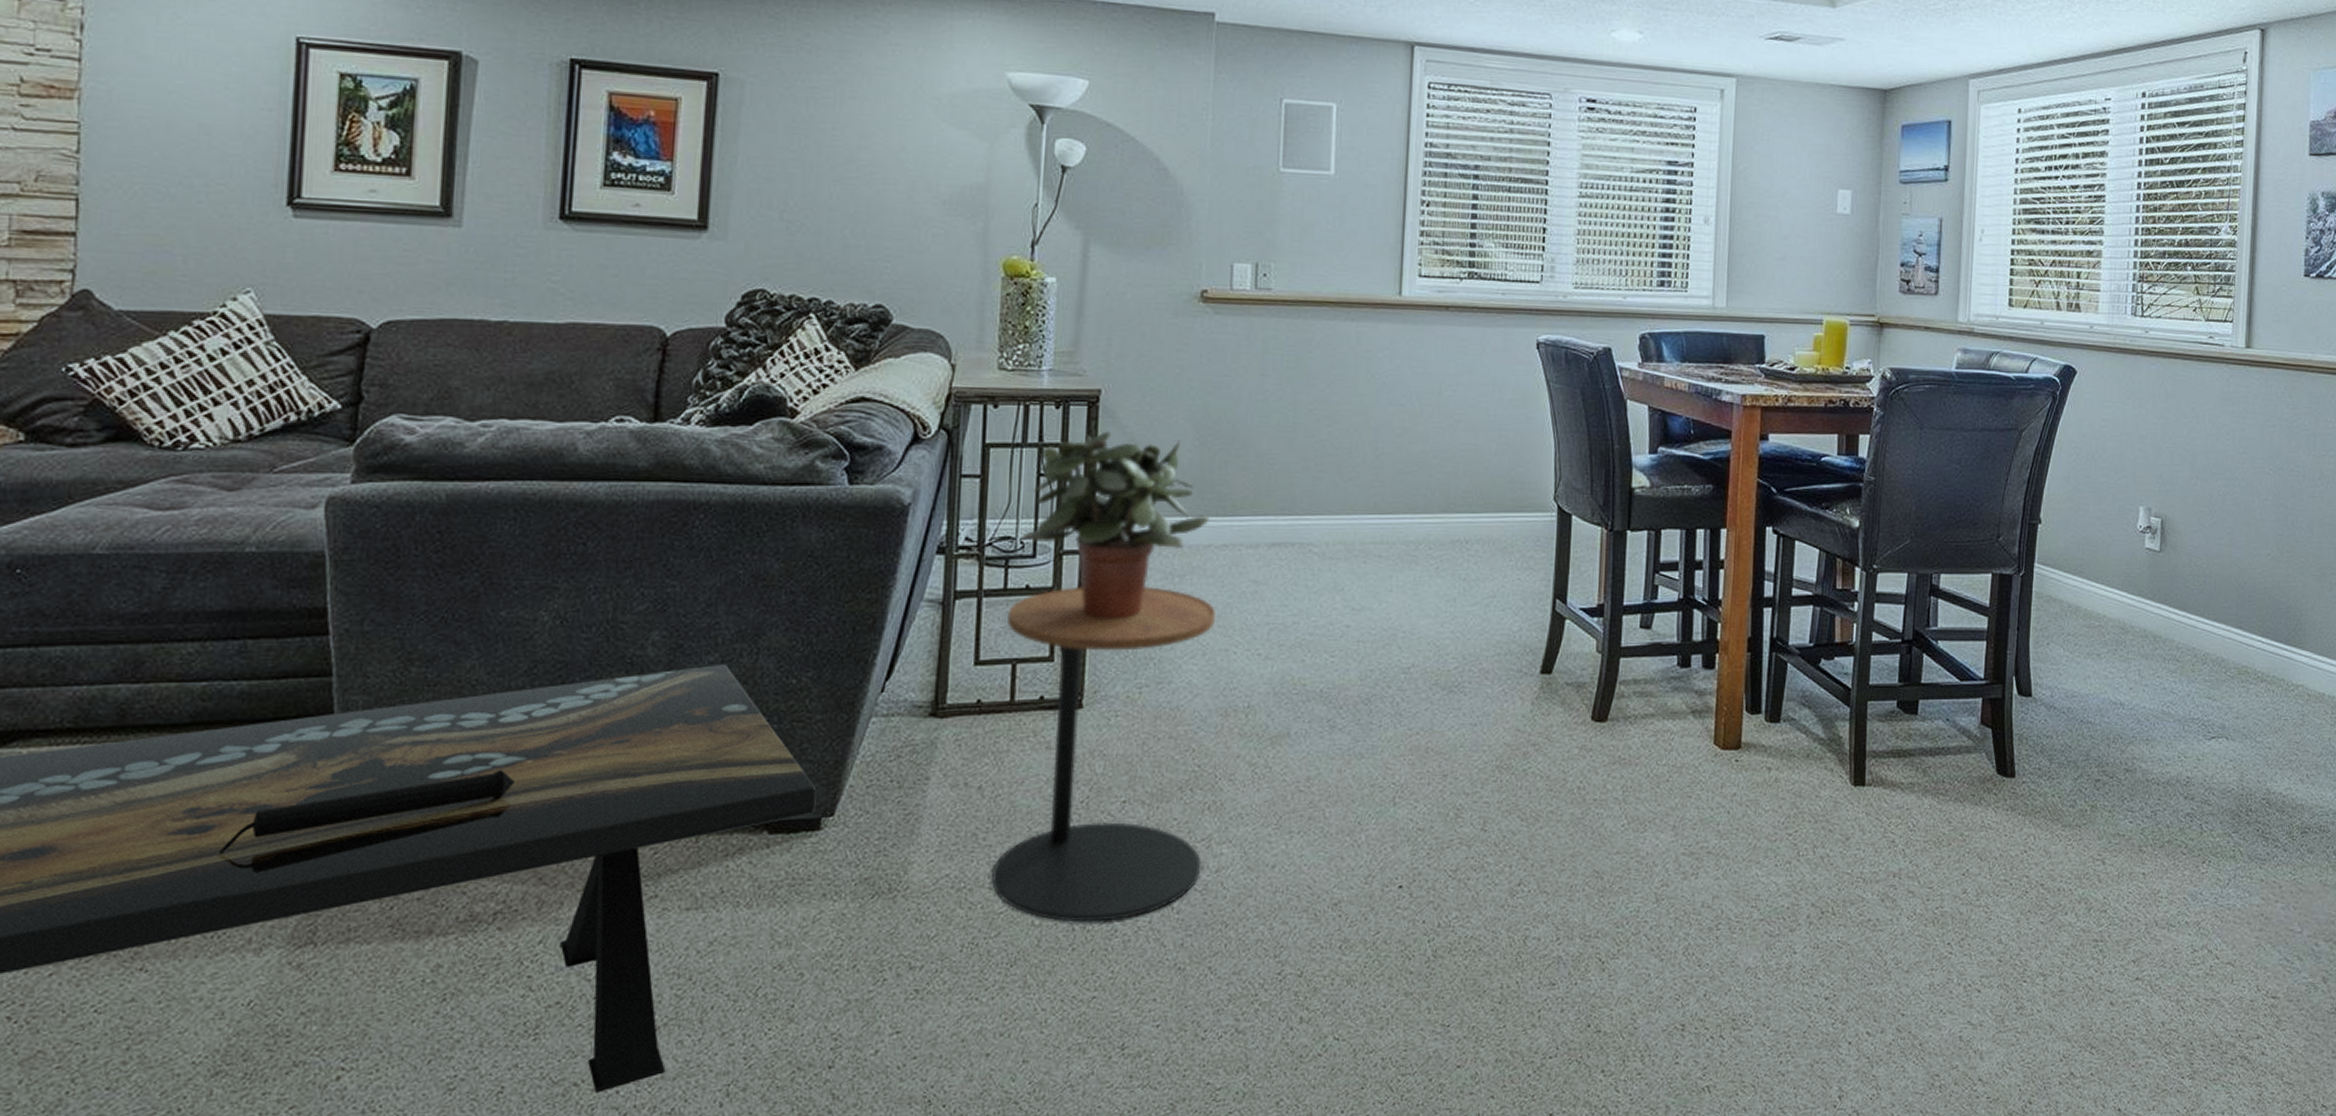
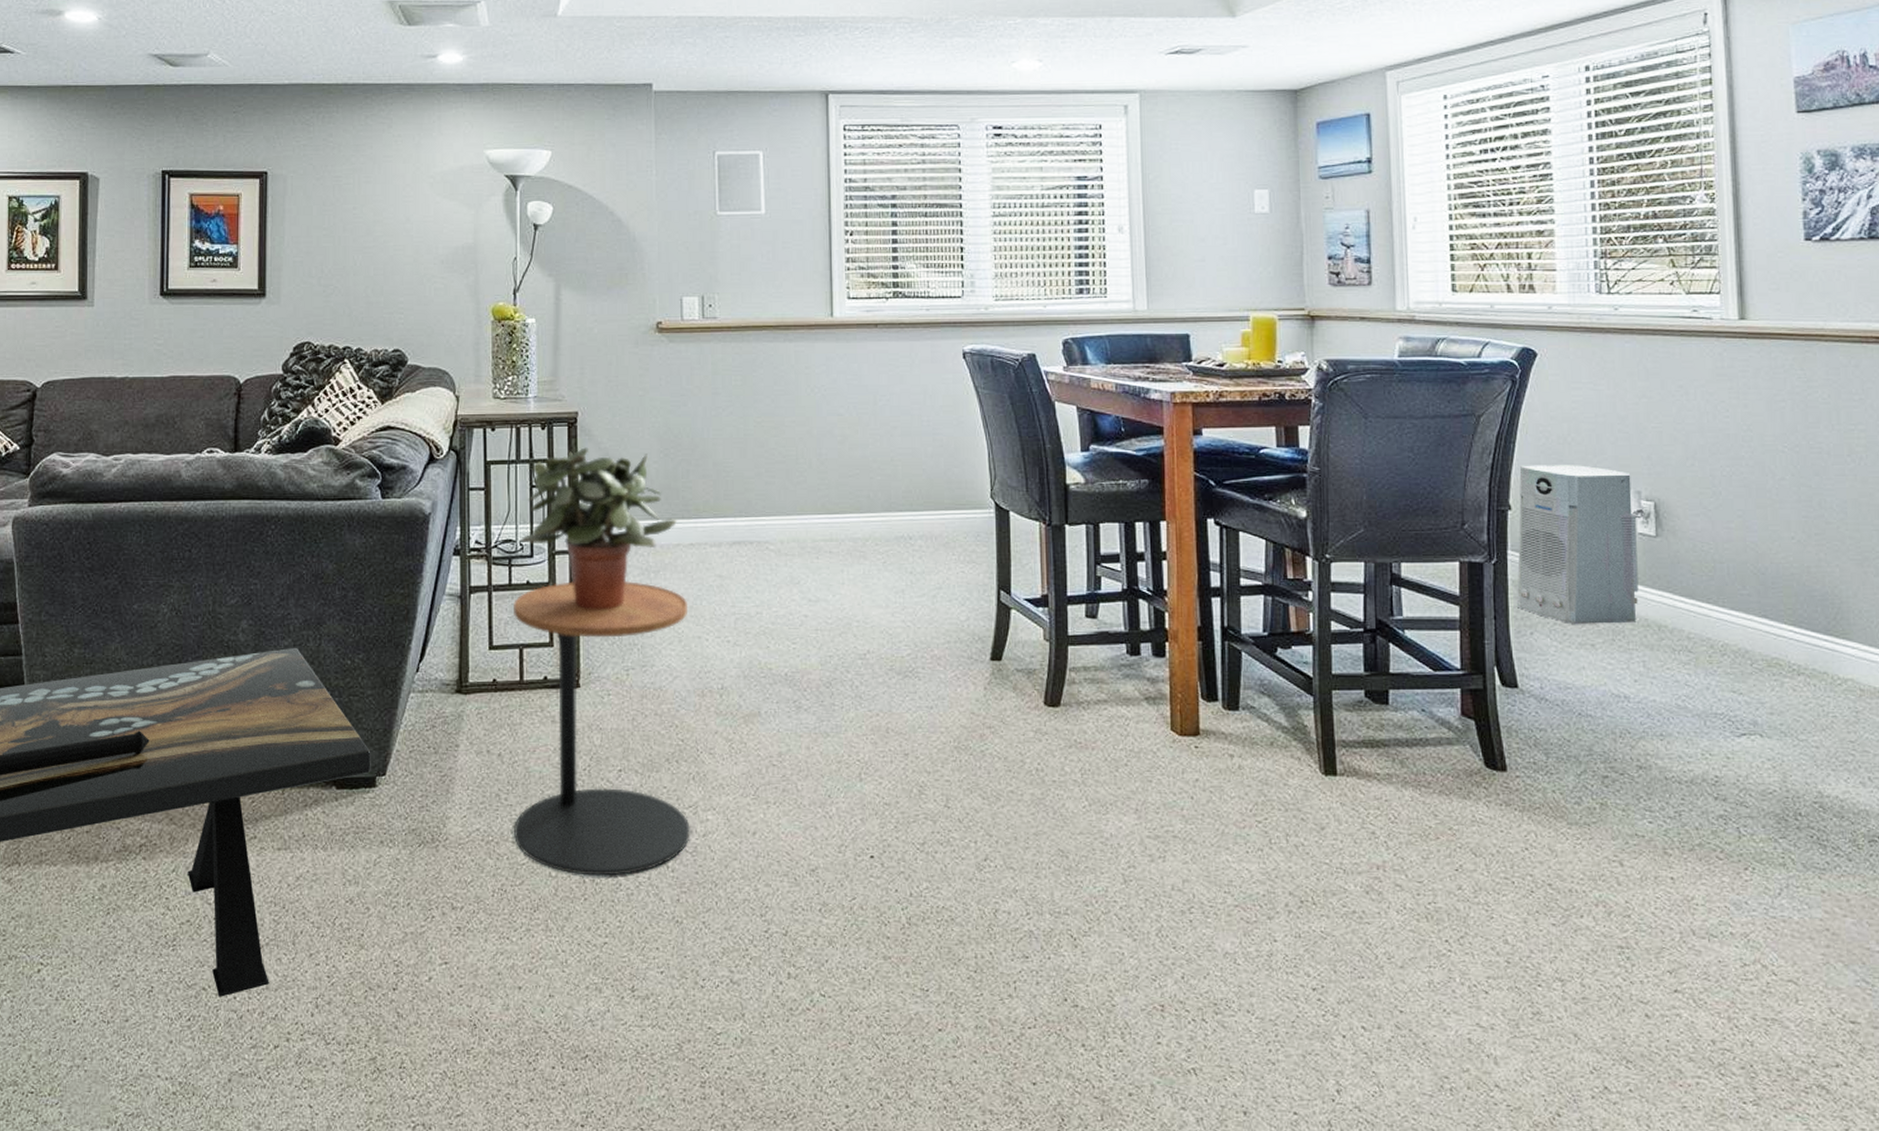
air purifier: none [2038,480,2145,636] -> present [1517,465,1639,625]

